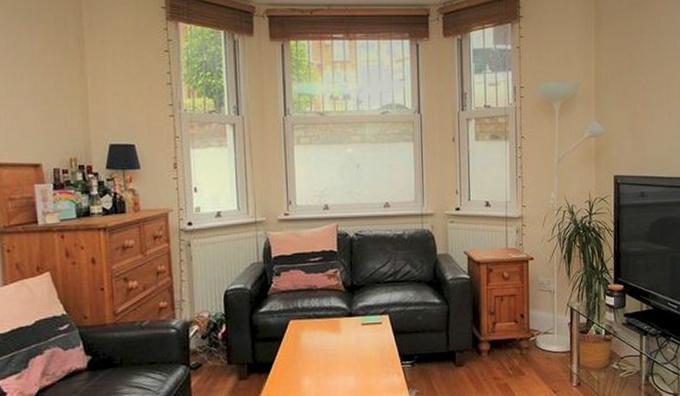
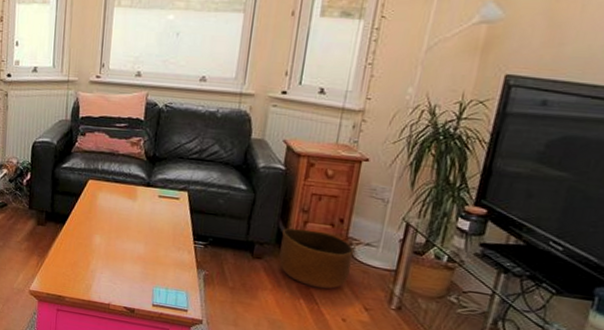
basket: none [476,329,537,383] -> present [279,228,355,289]

